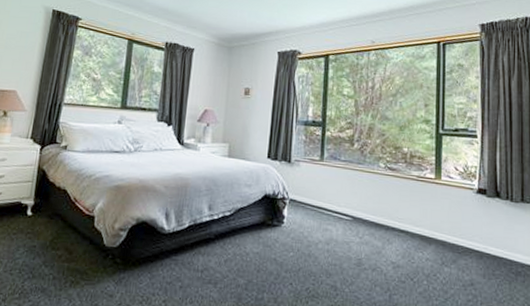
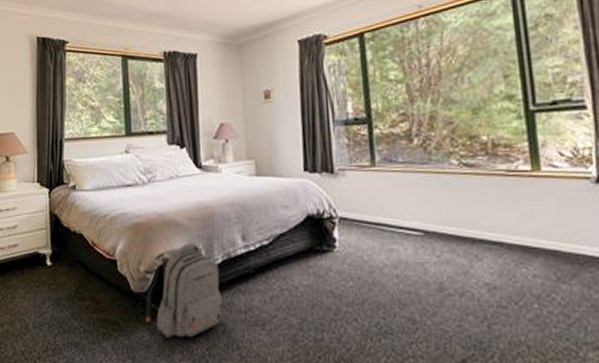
backpack: none [112,207,185,290] -> present [145,243,223,338]

